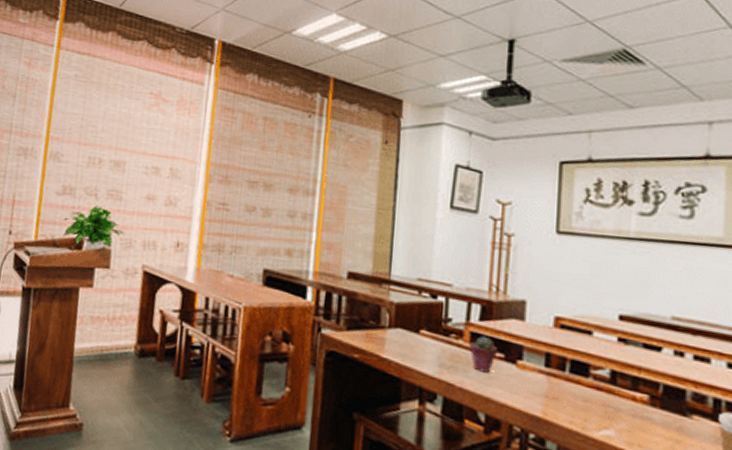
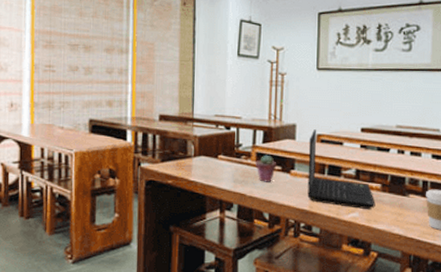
laptop: none [540,310,640,428] -> present [307,129,375,209]

